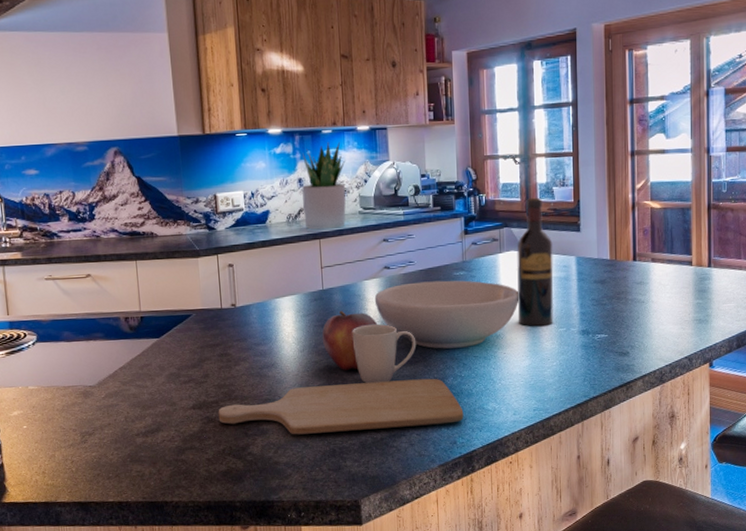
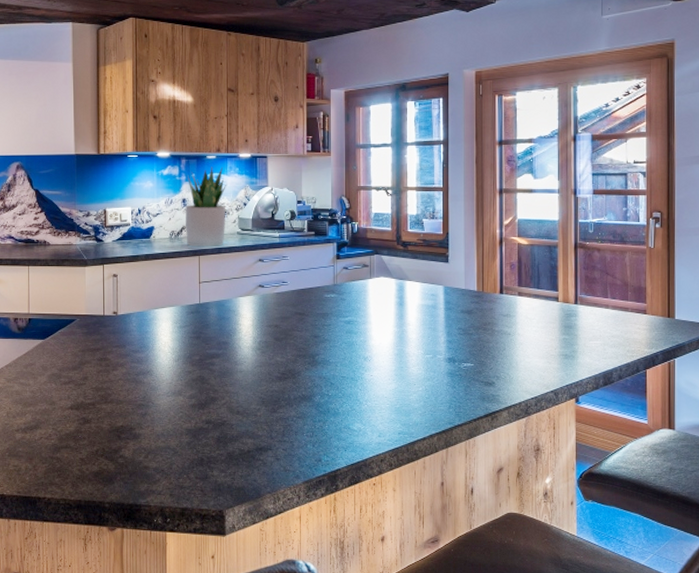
chopping board: present [218,378,464,435] -> none [94,395,330,441]
fruit: present [321,310,378,371] -> none [196,324,250,383]
mug: present [352,324,417,384] -> none [225,339,286,396]
bowl: present [374,280,519,349] -> none [248,301,388,367]
wine bottle: present [516,197,554,326] -> none [385,228,421,351]

